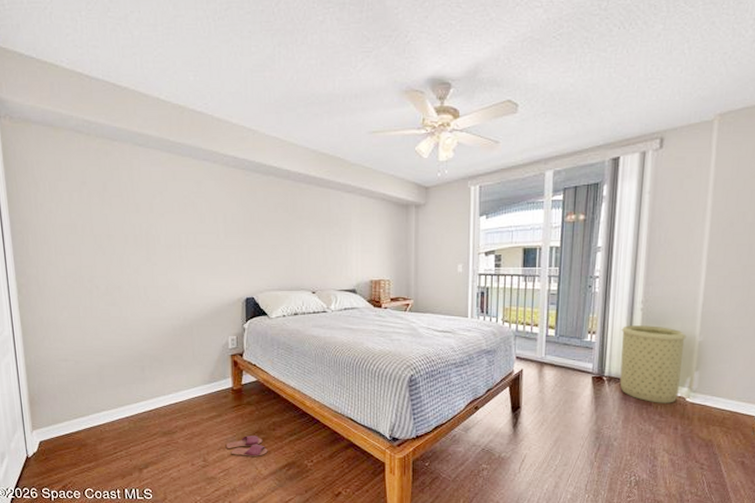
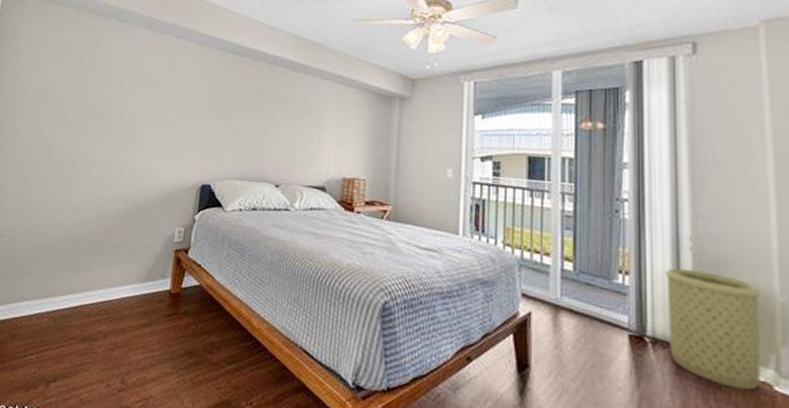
slippers: present [227,436,268,456] -> none [151,355,199,387]

